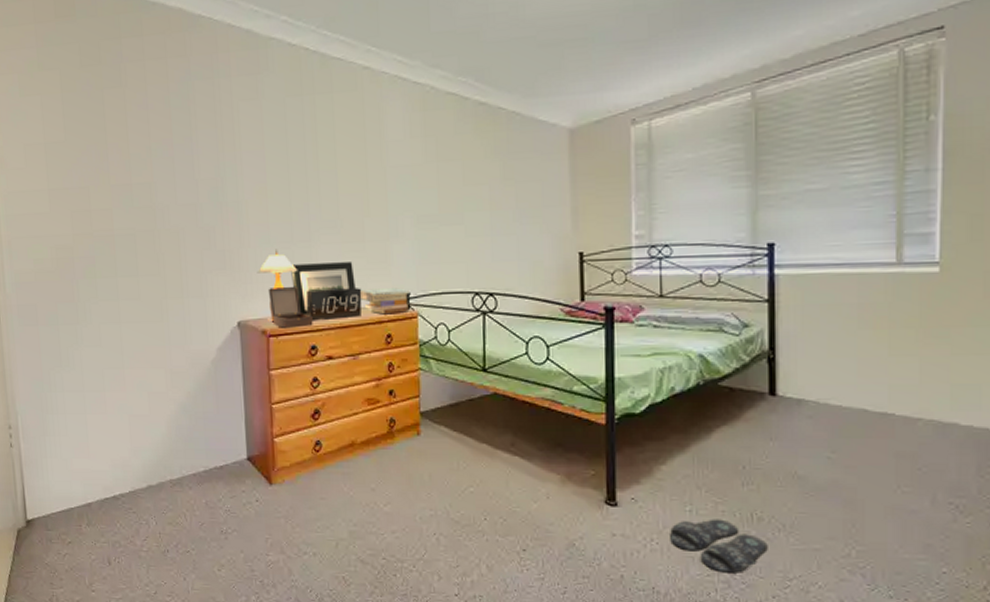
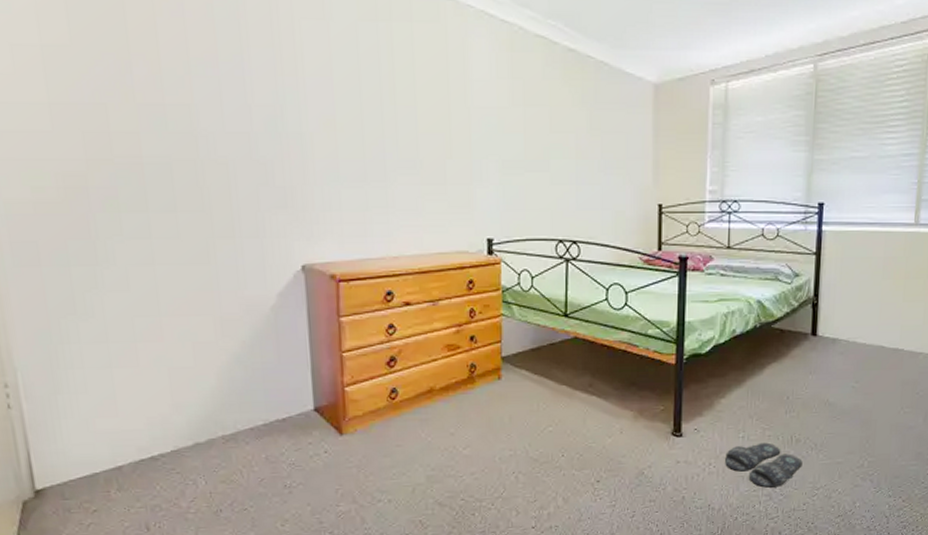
table lamp: present [256,248,298,321] -> none [324,187,372,265]
jewelry box: present [268,286,313,330] -> none [337,228,389,274]
picture frame: present [291,262,356,316] -> none [364,205,436,260]
alarm clock: present [305,288,362,321] -> none [380,232,443,266]
books: present [360,288,409,315] -> none [441,233,492,260]

